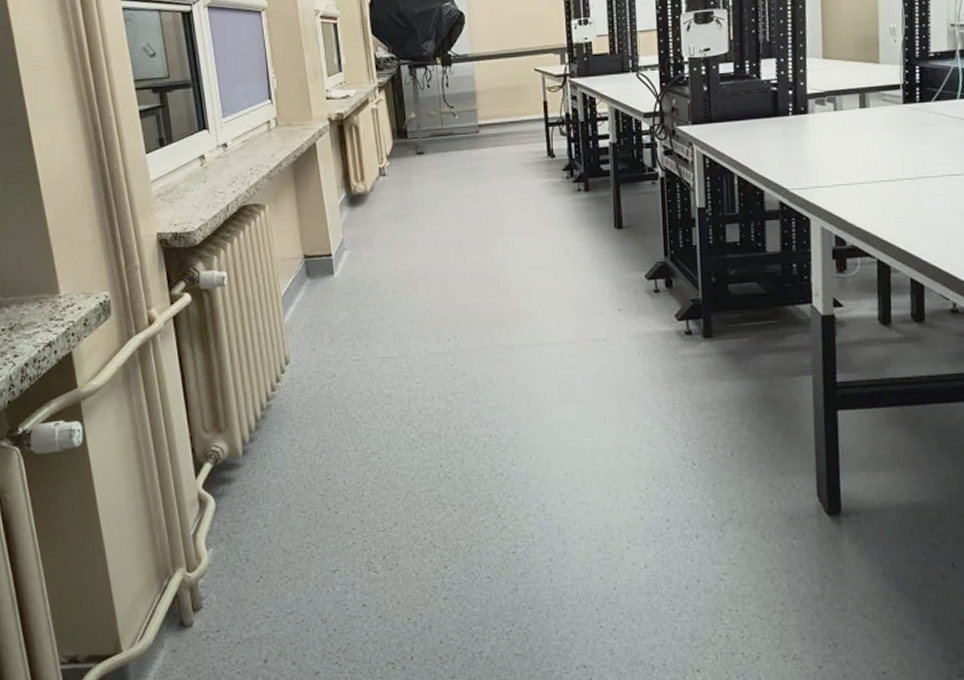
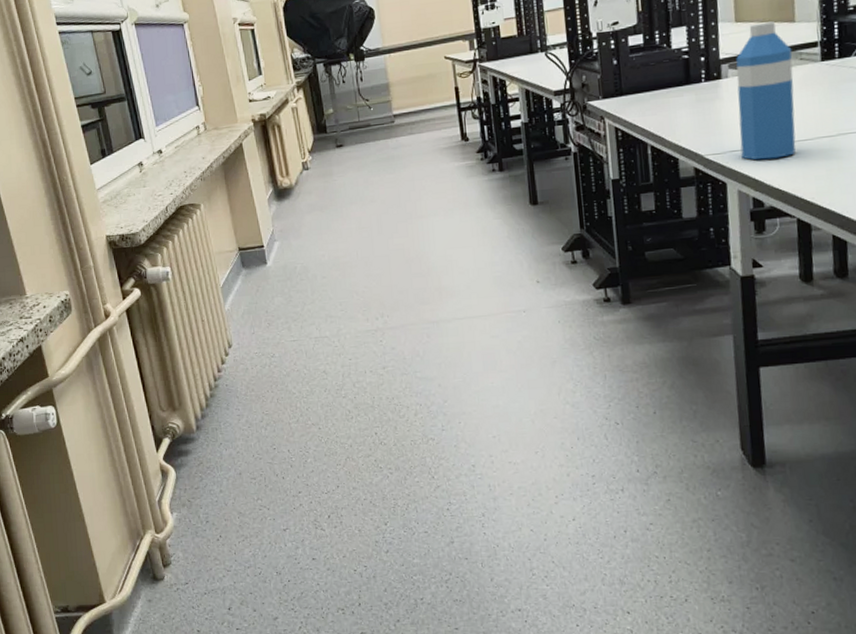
water bottle: none [822,61,878,198] -> present [736,21,796,161]

